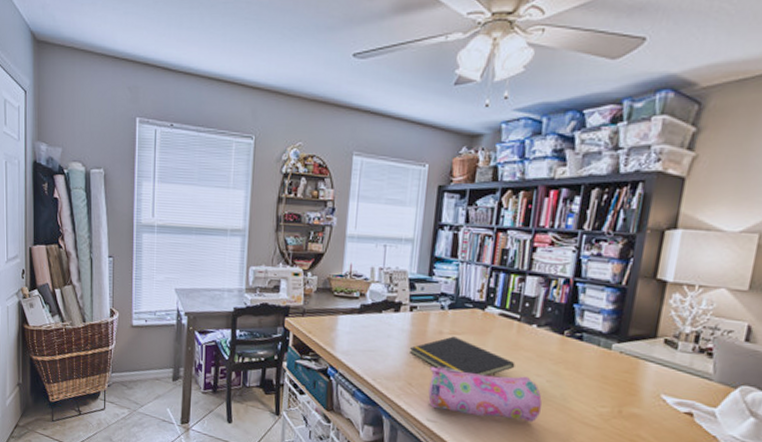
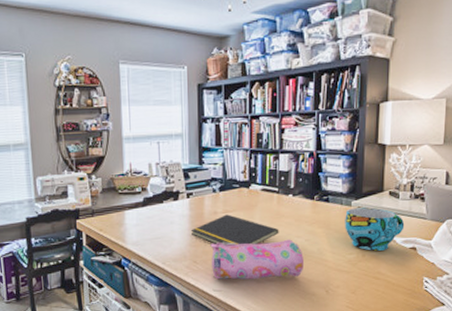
cup: none [599,352,681,410] -> present [345,207,405,251]

